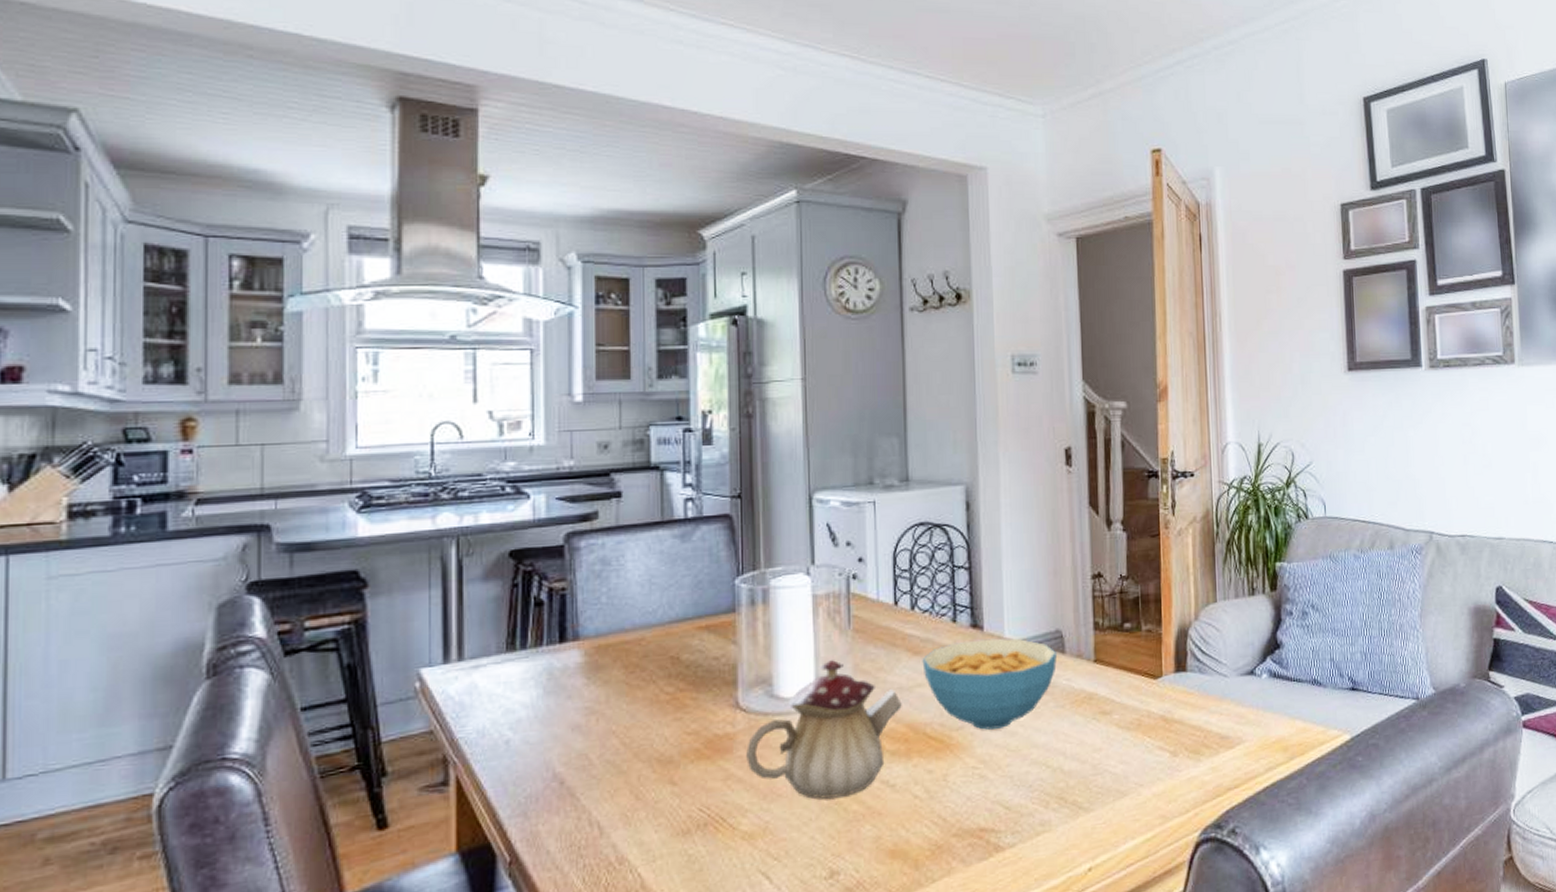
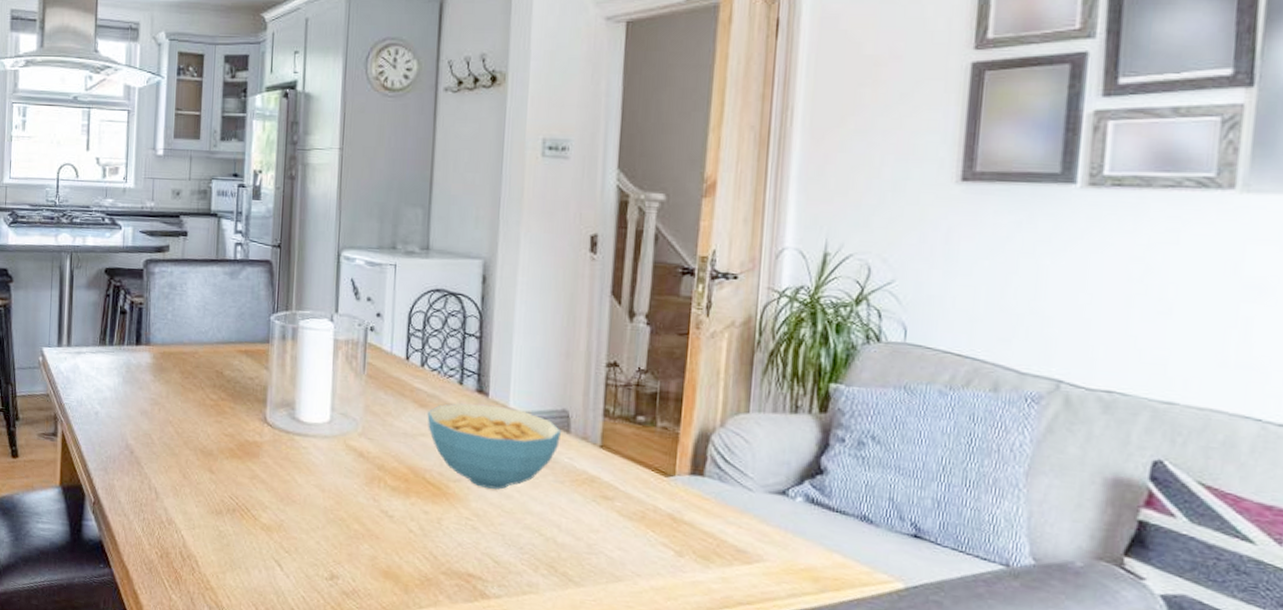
teapot: present [745,660,902,800] -> none [268,398,405,516]

